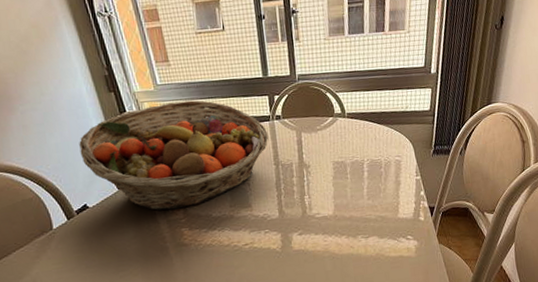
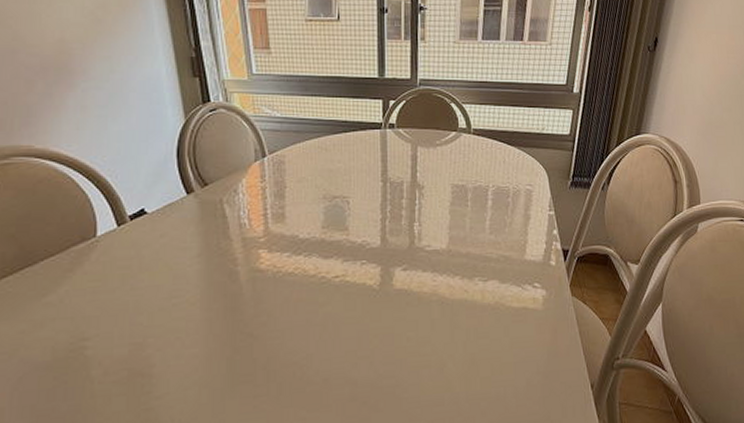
fruit basket: present [79,100,269,211] -> none [147,96,378,226]

